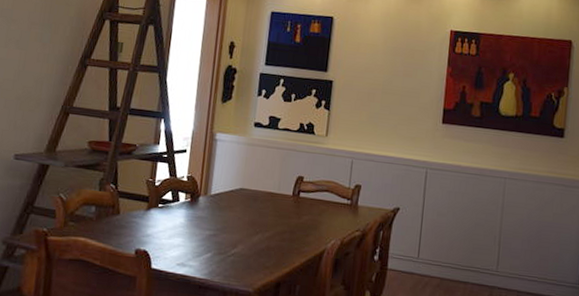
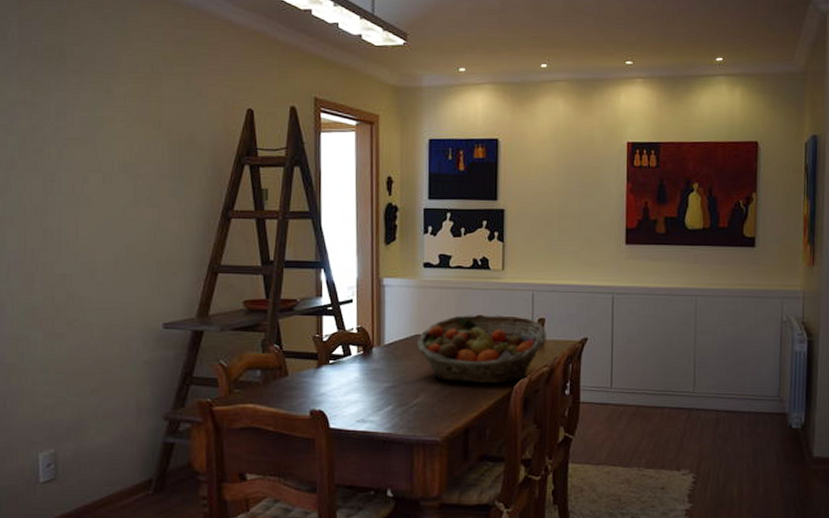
fruit basket: none [240,174,362,243] -> present [416,315,547,384]

